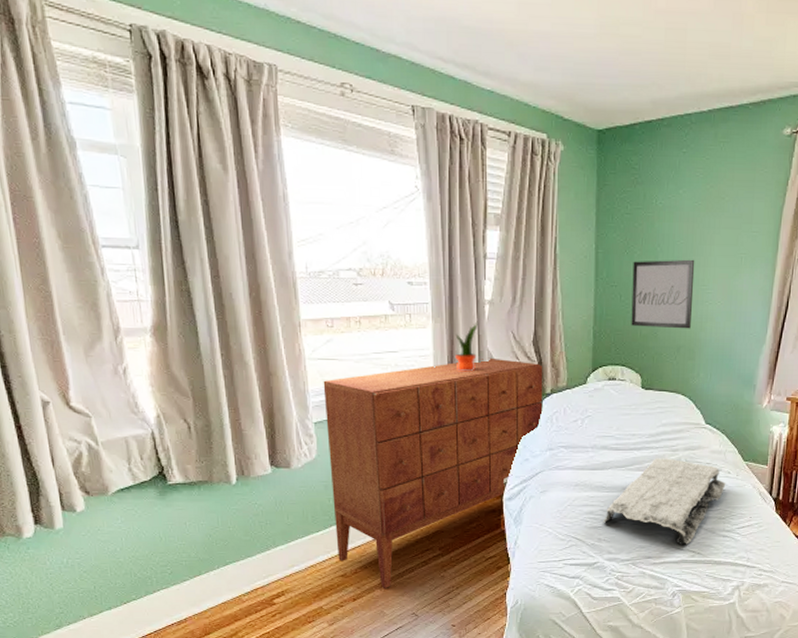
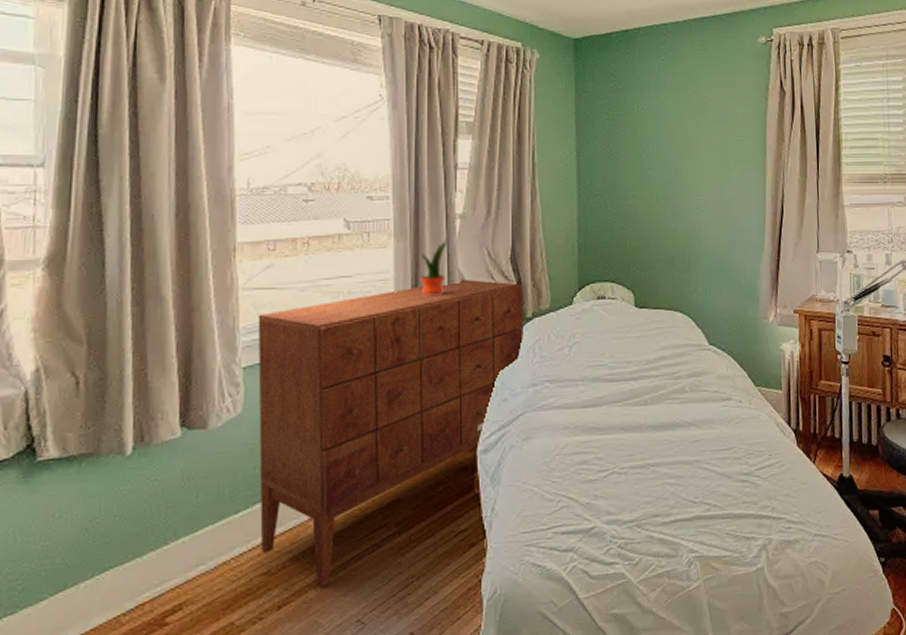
stone plaque: present [603,458,726,546] -> none [599,388,738,497]
wall art: present [631,259,695,329] -> none [617,165,684,239]

